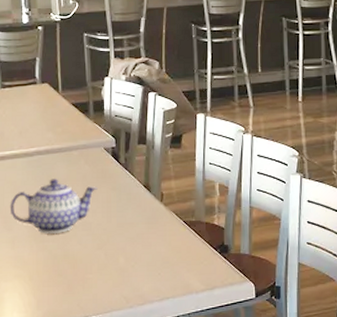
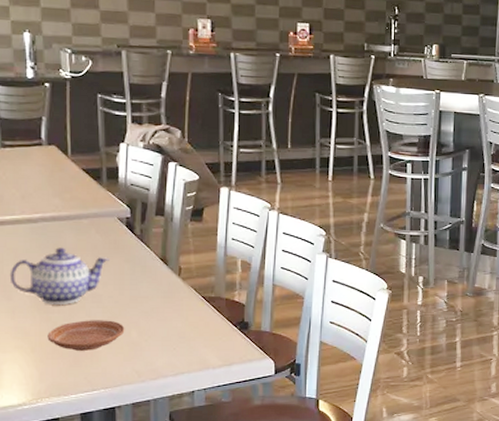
plate: none [43,247,113,278] -> present [47,320,125,351]

